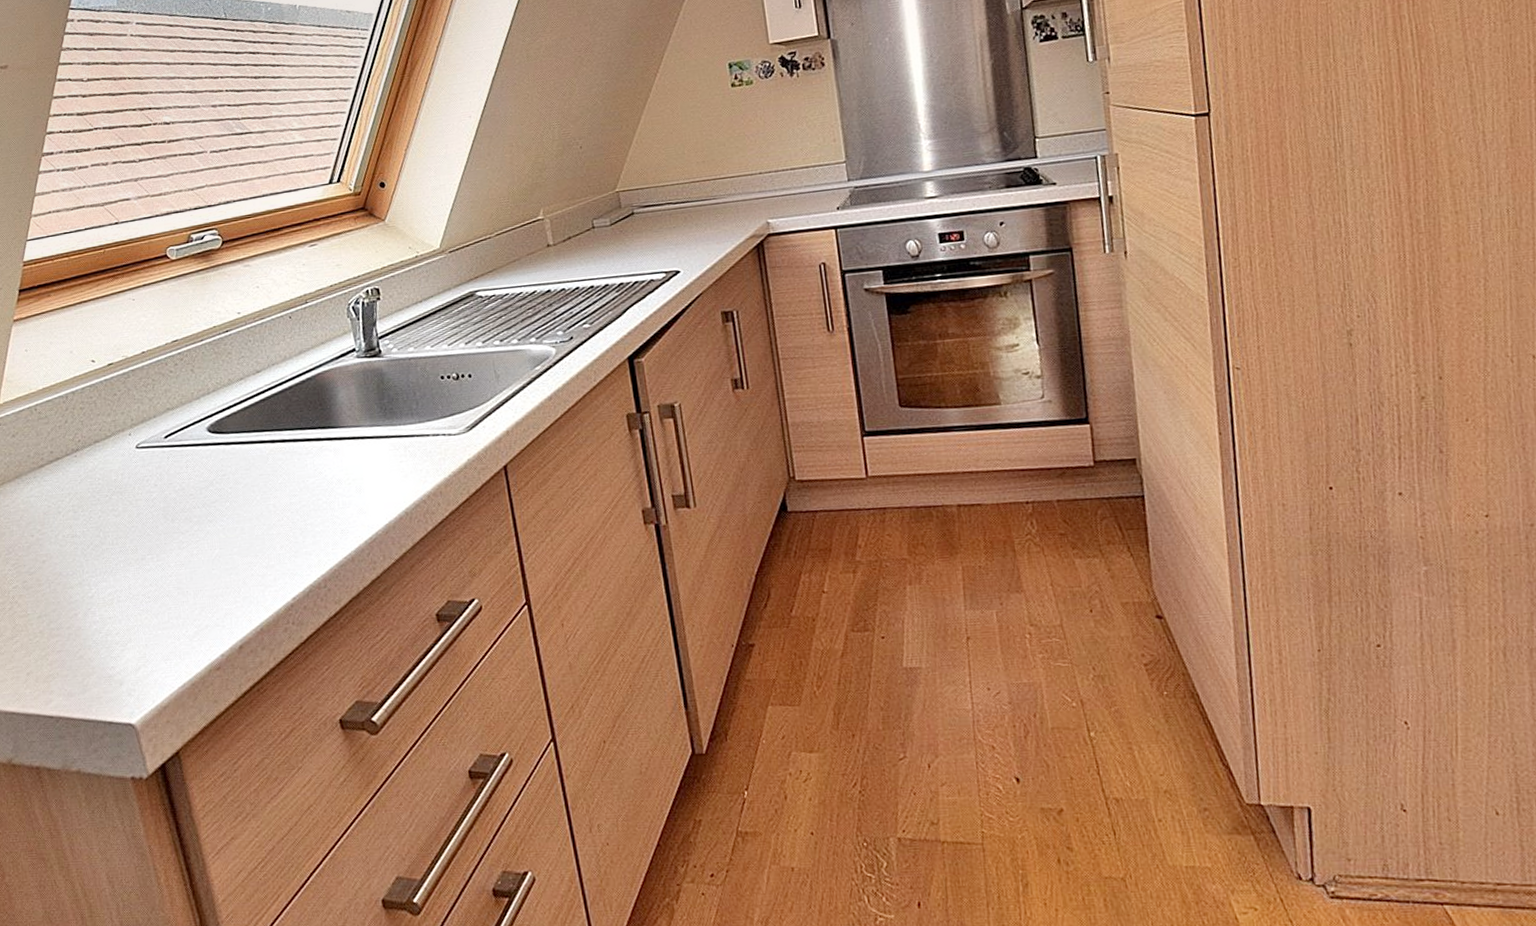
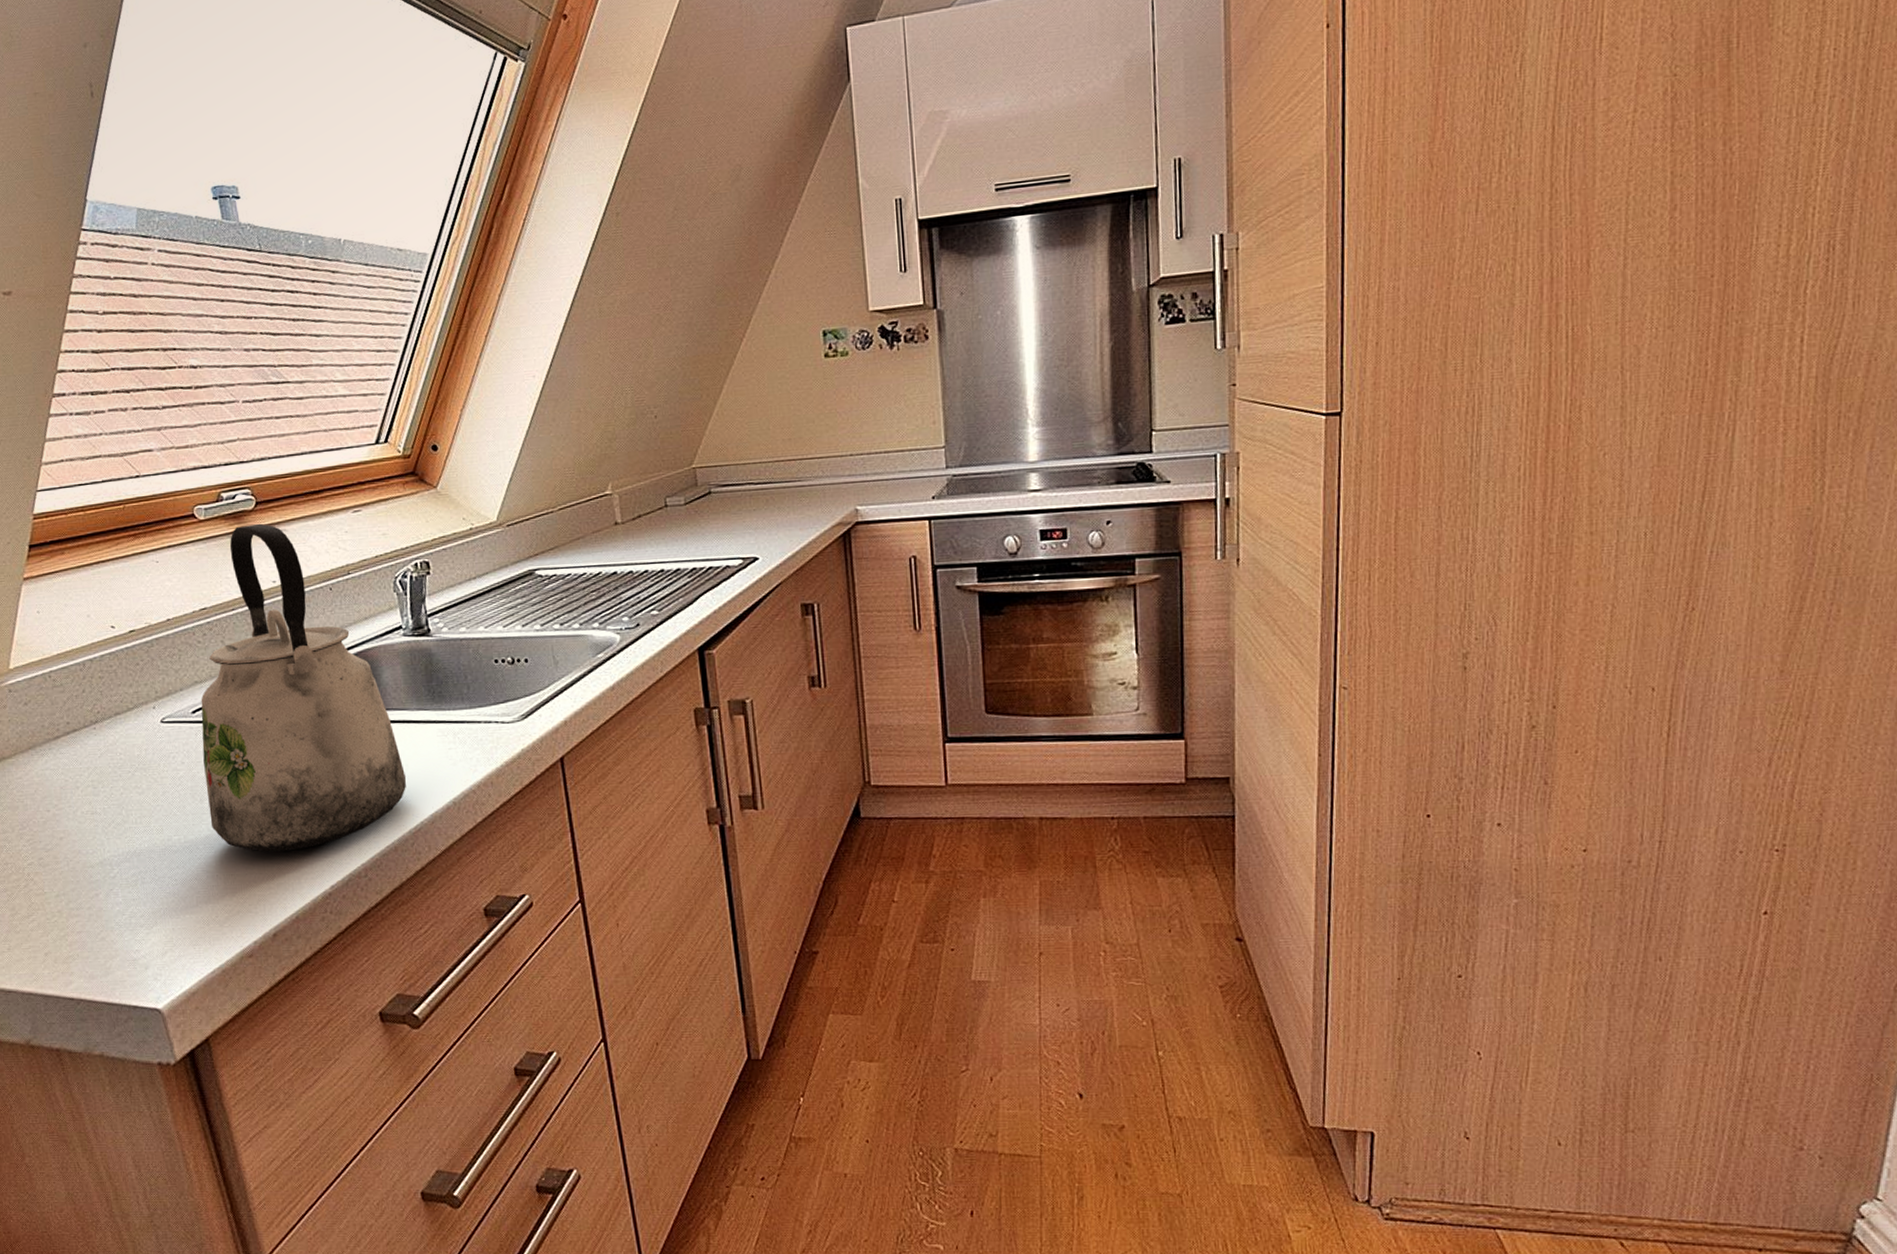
kettle: none [172,260,362,567] -> present [201,523,407,852]

